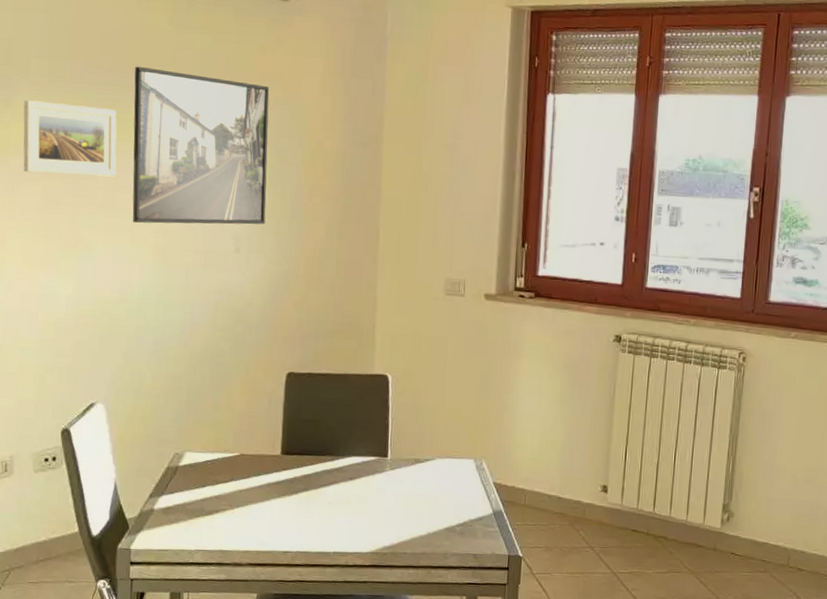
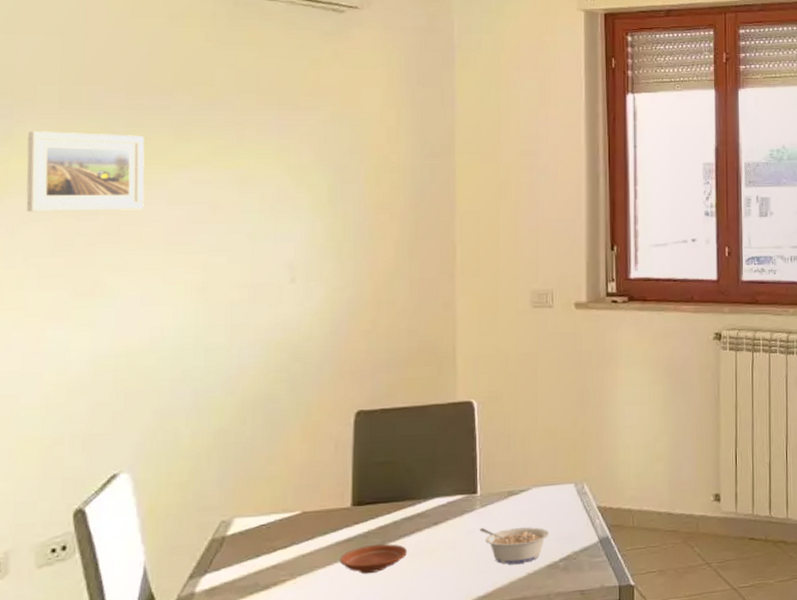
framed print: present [132,66,270,225] -> none [164,87,326,259]
plate: none [269,490,327,514] -> present [339,544,408,574]
legume: none [388,488,450,523] -> present [479,527,550,564]

